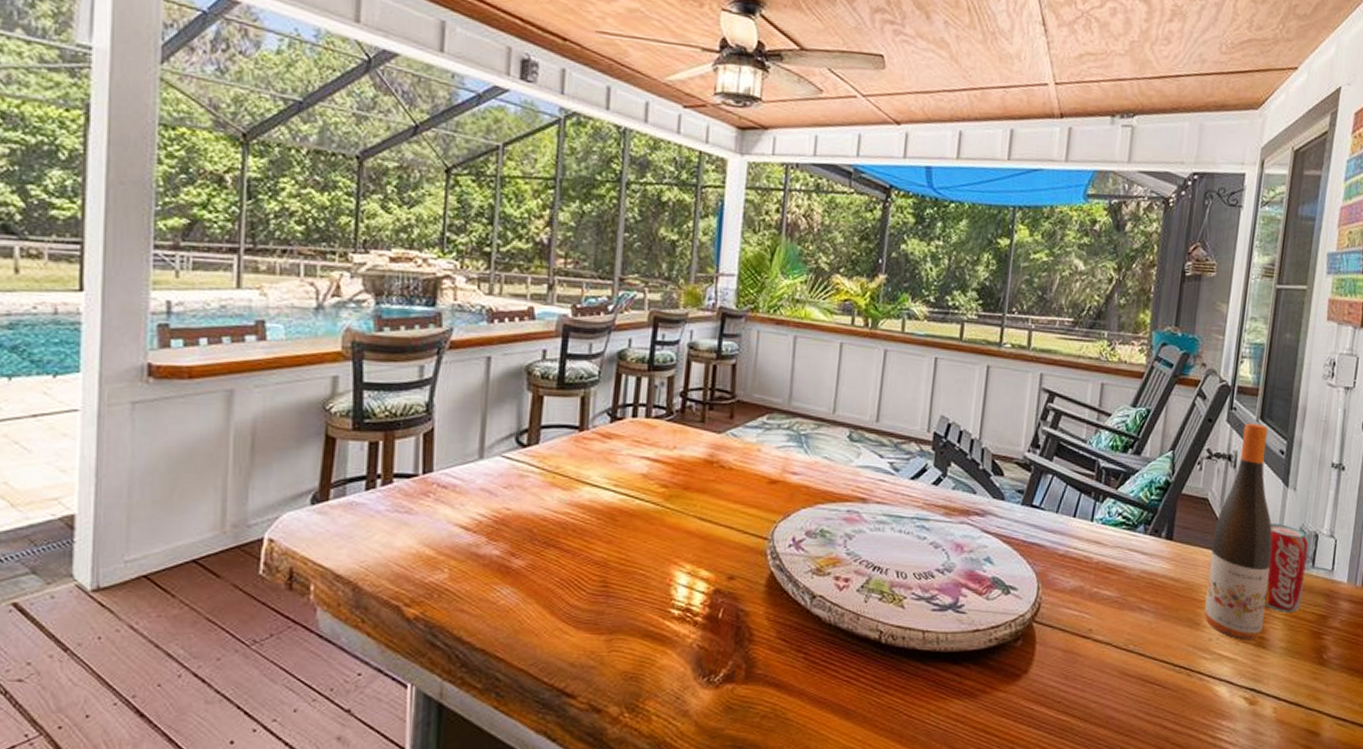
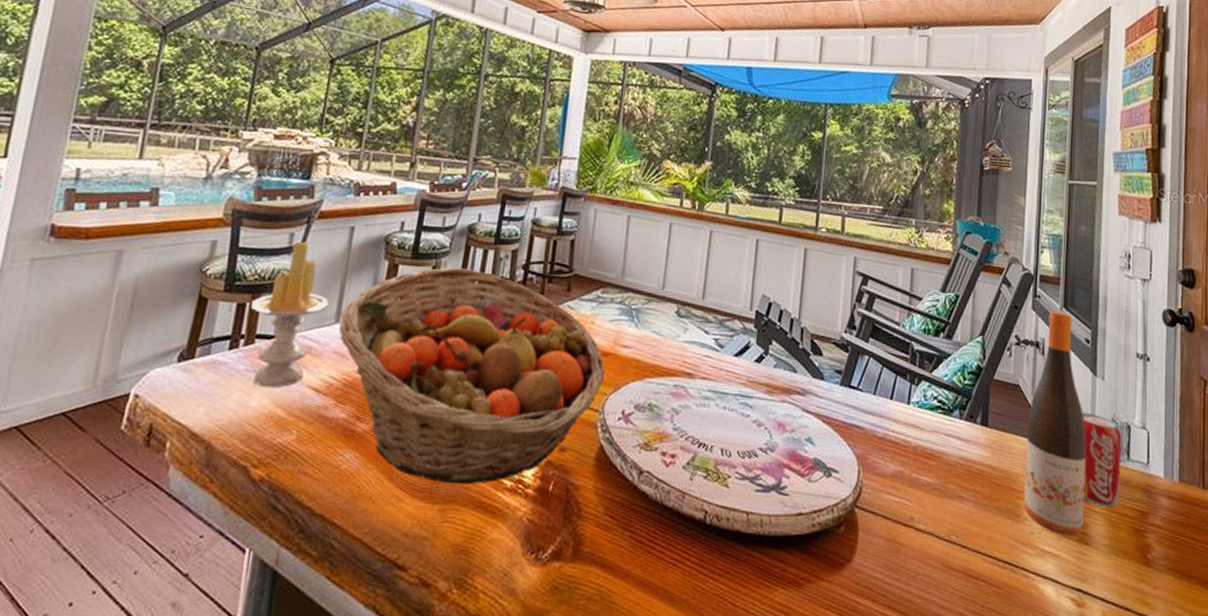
candle: none [385,374,470,528] -> present [251,241,329,388]
fruit basket: none [484,397,773,615] -> present [339,267,605,485]

